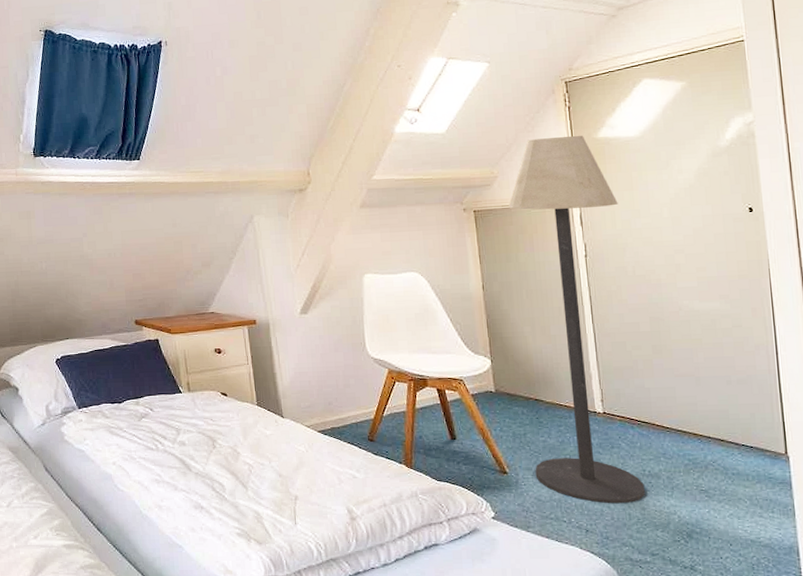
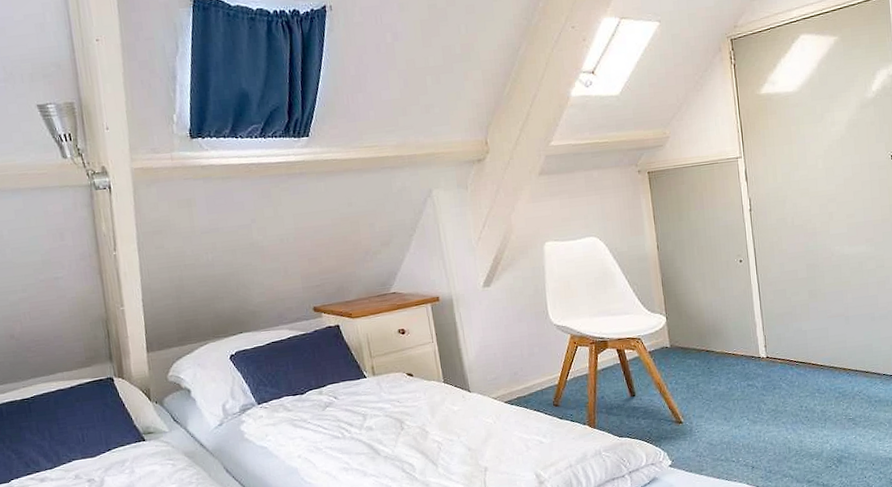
floor lamp: present [509,136,645,504] -> none [680,93,802,441]

